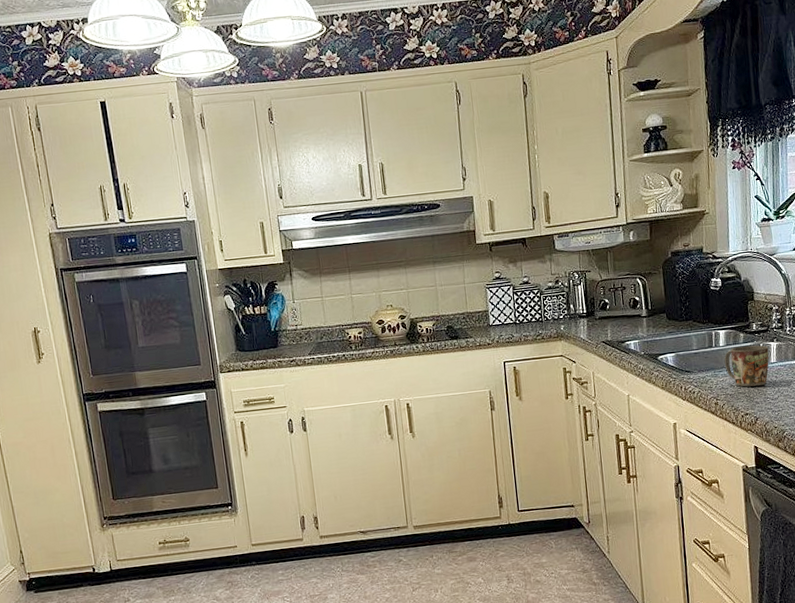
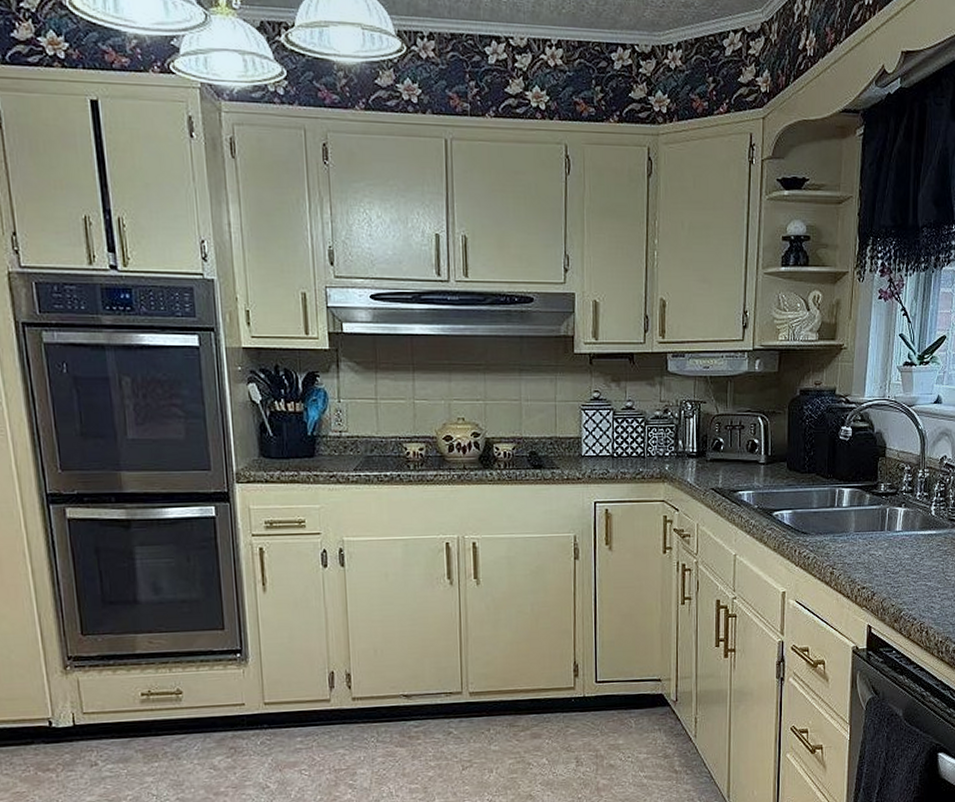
mug: present [724,345,769,387] -> none [846,508,895,557]

